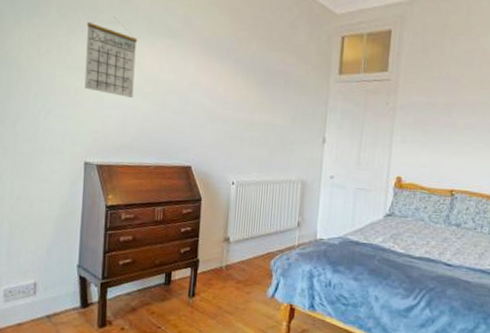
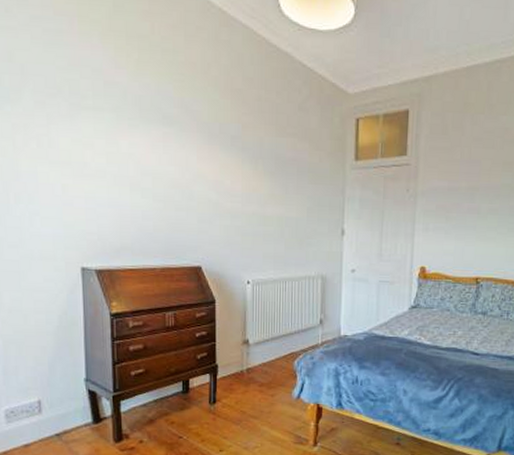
calendar: present [84,17,138,98] -> none [68,103,130,194]

